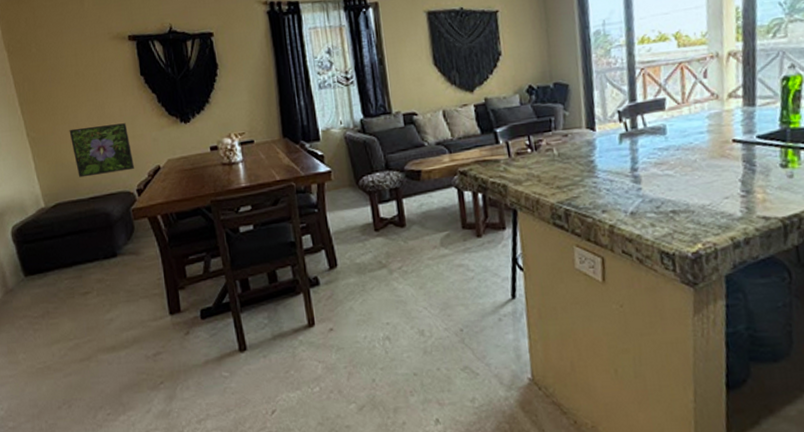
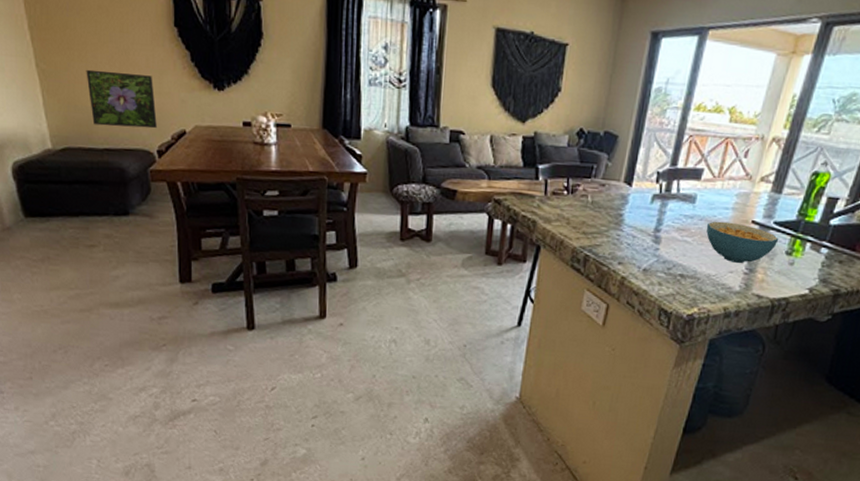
cereal bowl: none [686,145,769,187] -> present [706,221,779,263]

